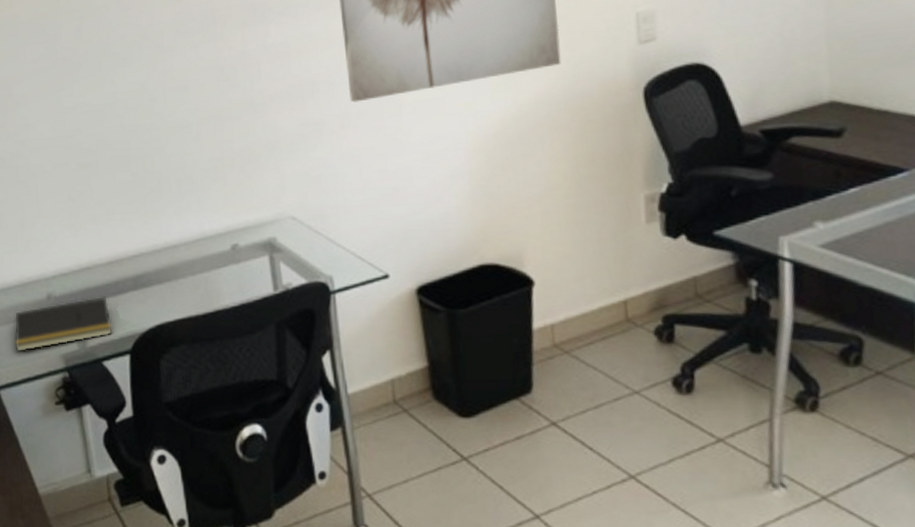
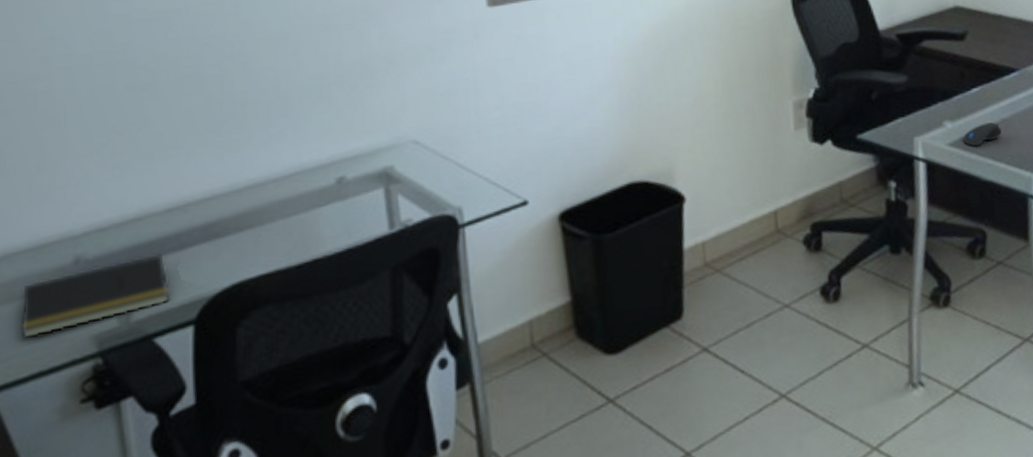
computer mouse: none [838,225,886,250] -> present [963,122,1002,147]

